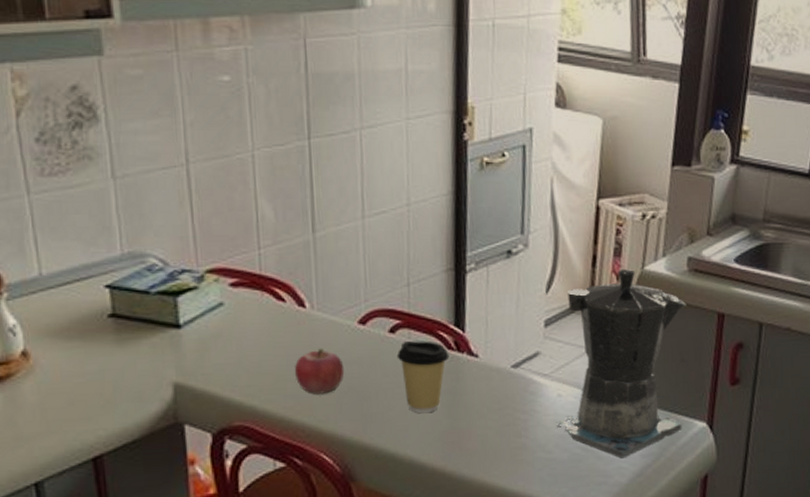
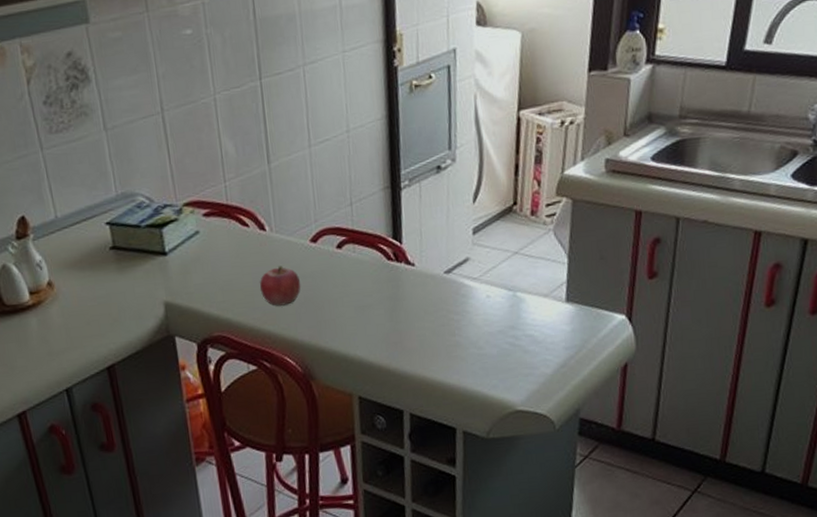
coffee cup: present [396,340,450,414] -> none [344,253,390,319]
coffee maker: present [553,268,686,459] -> none [483,174,605,352]

